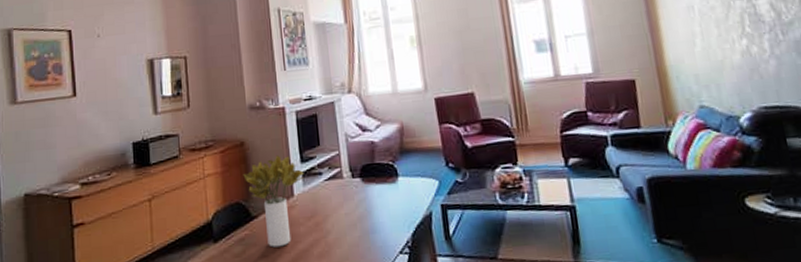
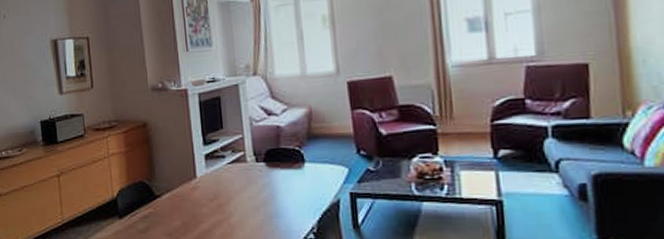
flower bouquet: present [243,155,304,248] -> none [146,137,207,226]

